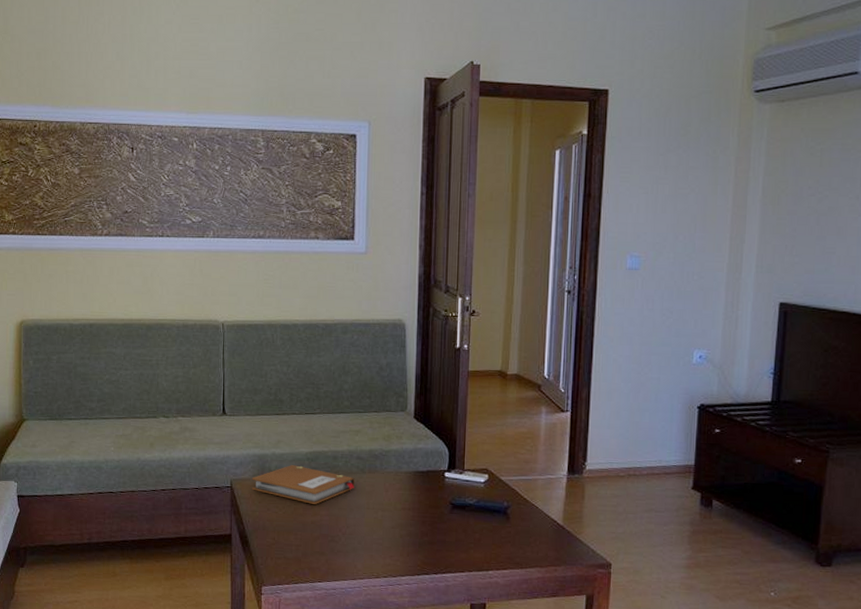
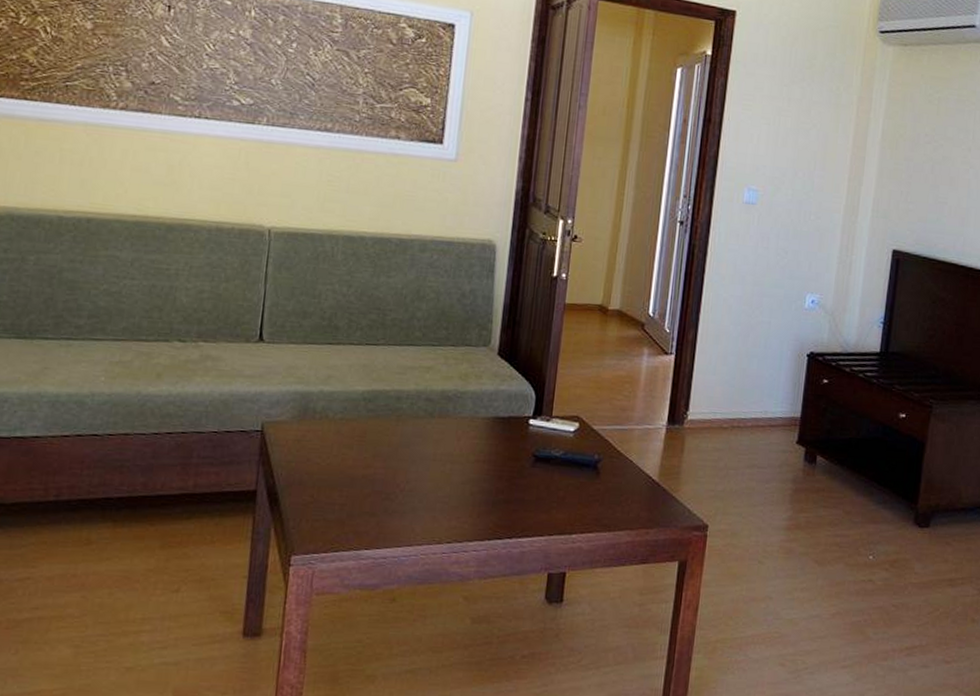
notebook: present [251,465,356,504] -> none [289,406,422,454]

